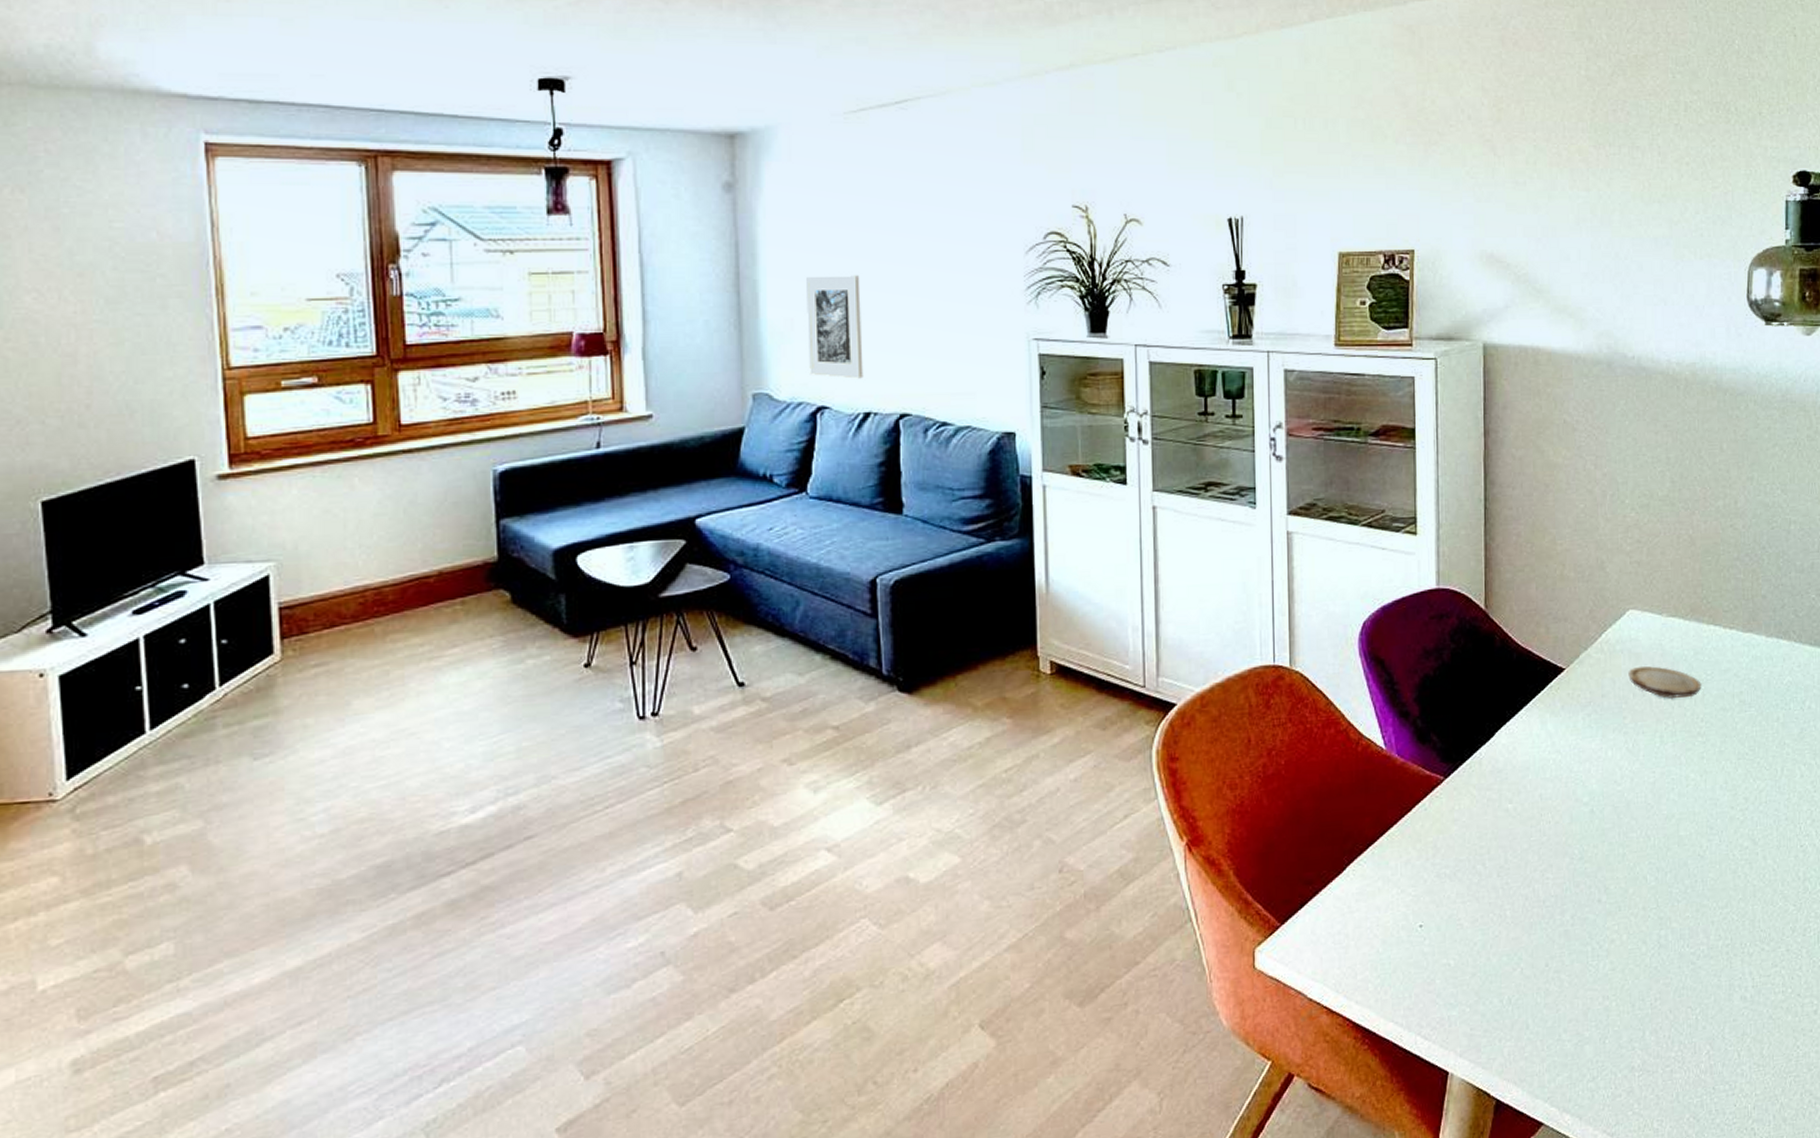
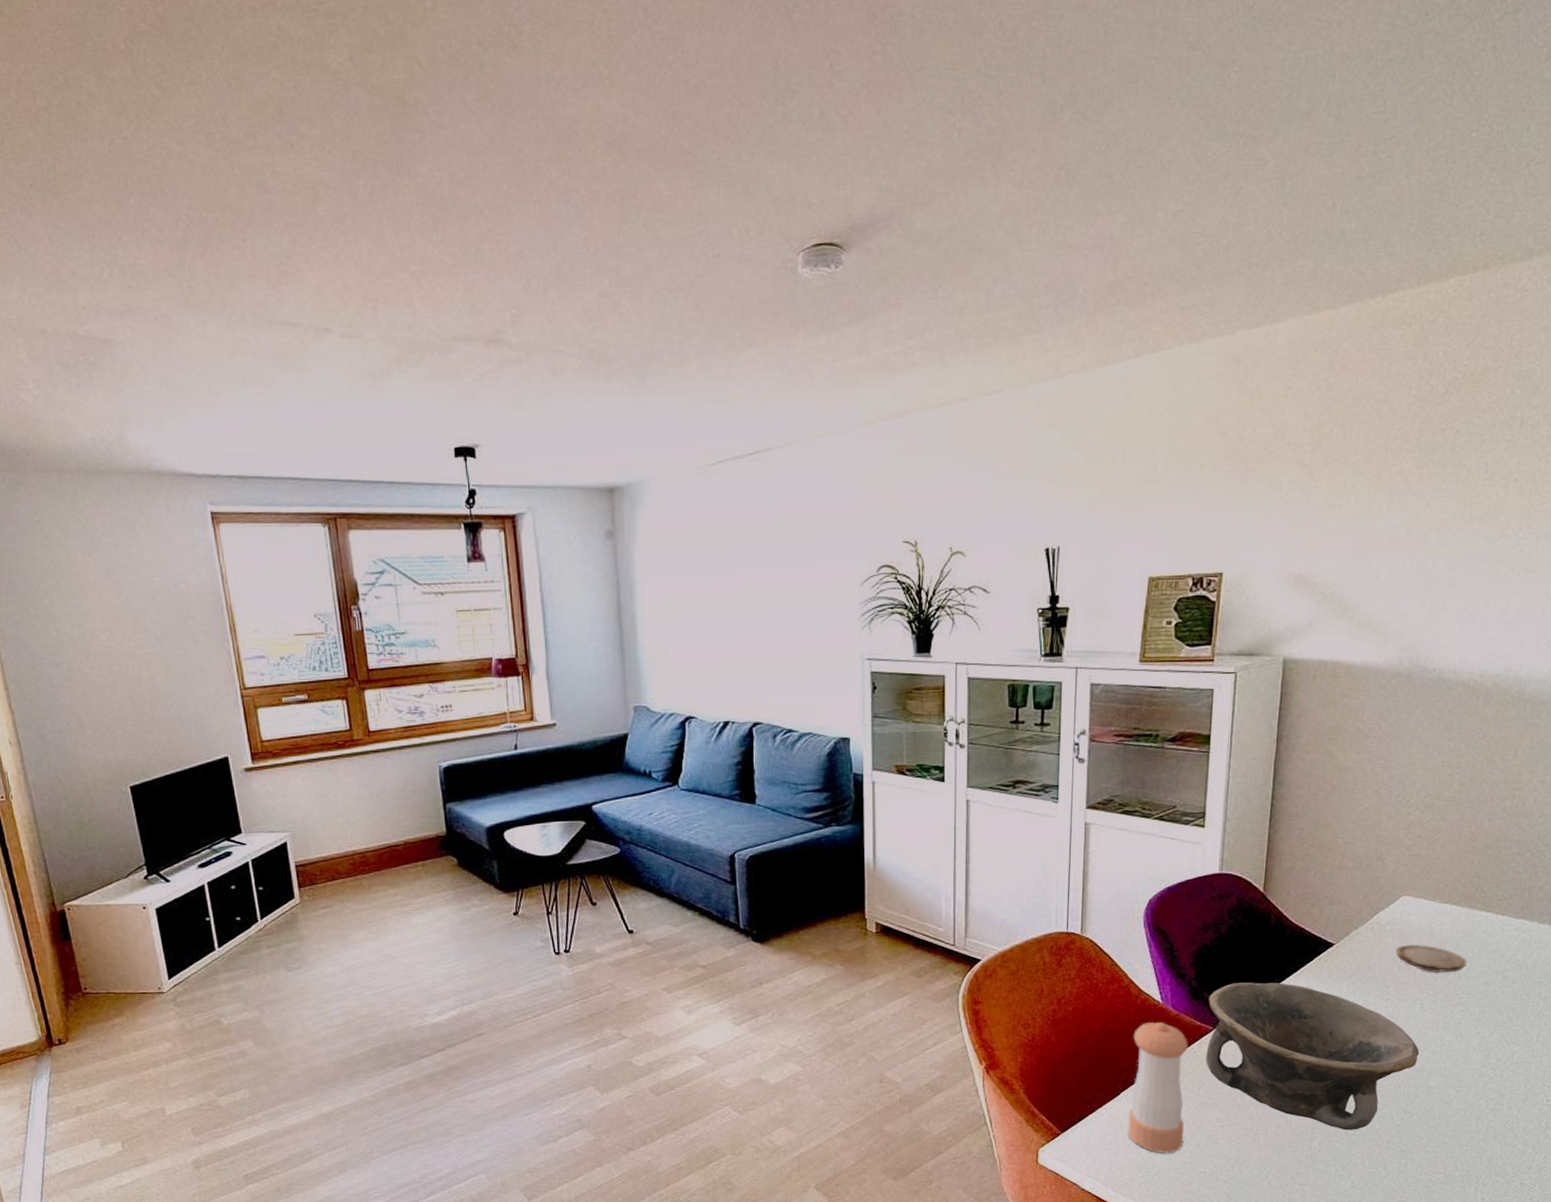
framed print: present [805,275,863,379] -> none [674,607,723,694]
pepper shaker: none [1356,773,1421,944] -> present [1127,1021,1188,1154]
bowl: none [1436,718,1666,898] -> present [1206,982,1420,1130]

